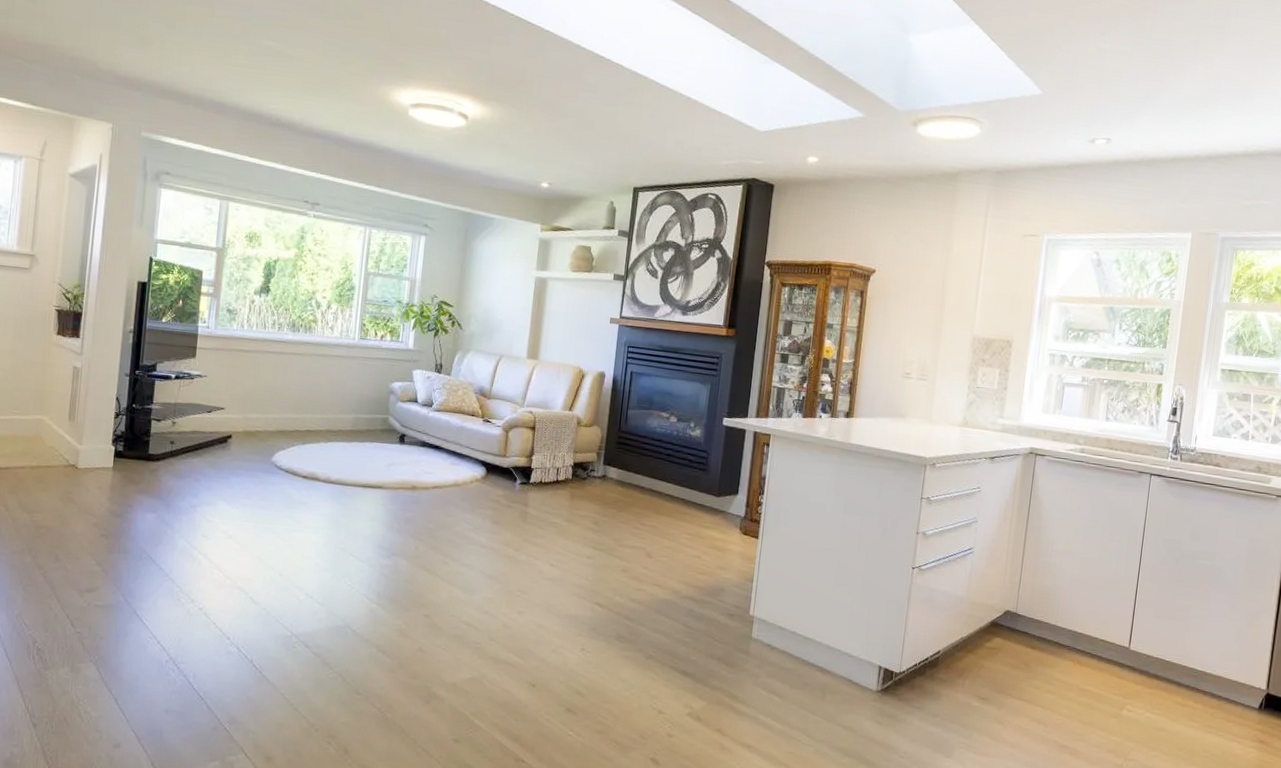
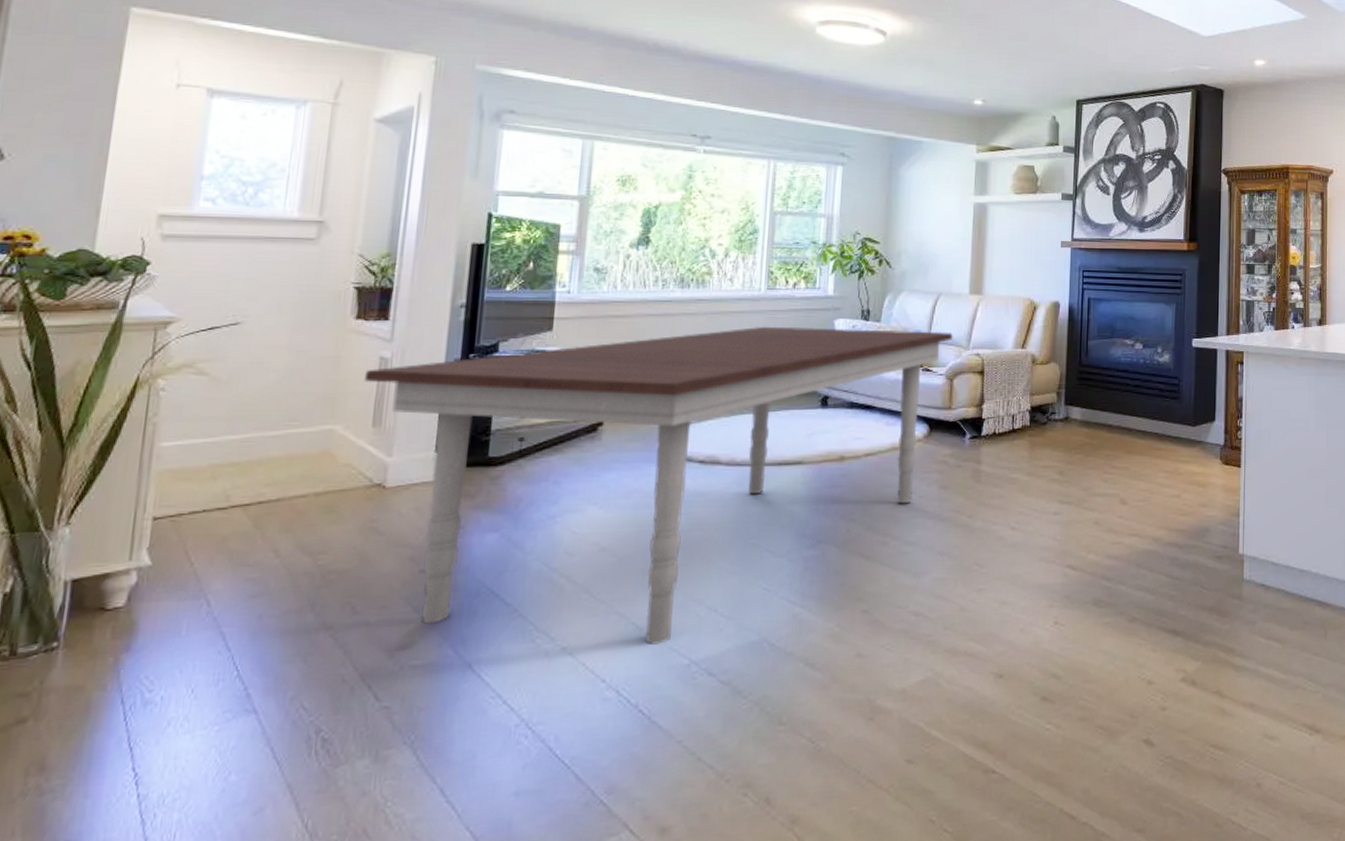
dining table: none [62,369,512,617] -> present [363,326,954,645]

